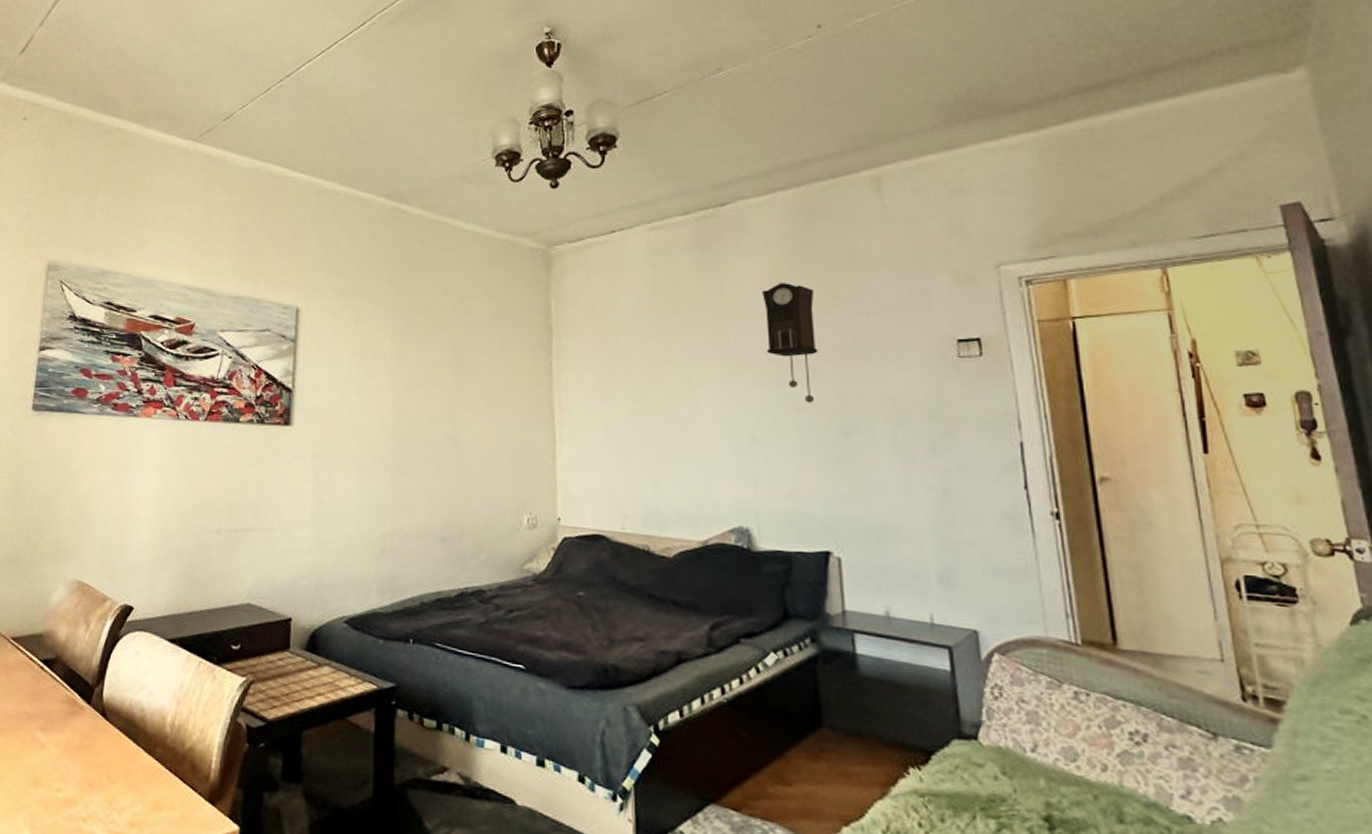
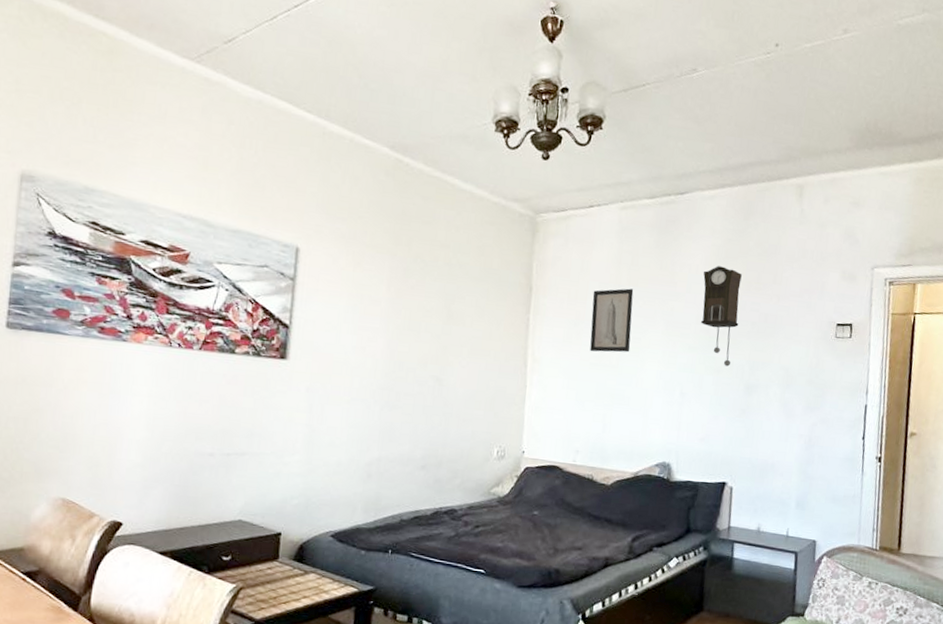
wall art: none [625,319,679,396] -> present [590,288,634,353]

